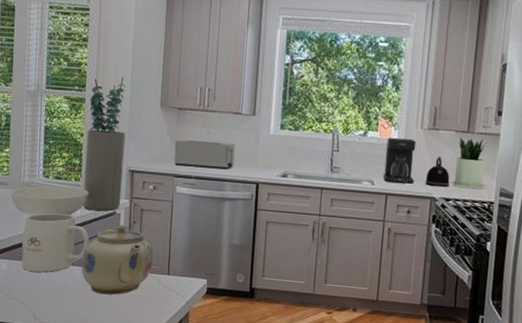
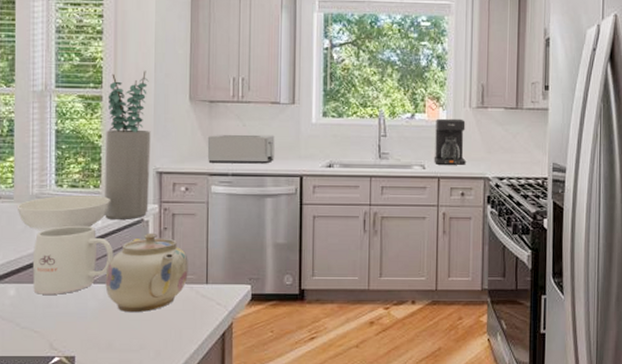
kettle: present [425,157,450,188] -> none [477,135,502,167]
planter: present [451,138,486,190] -> none [503,115,538,166]

